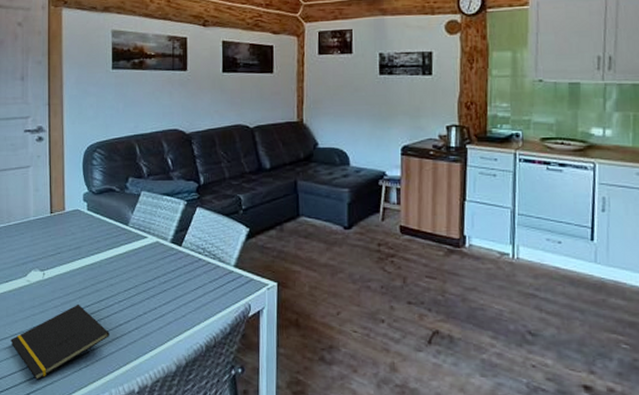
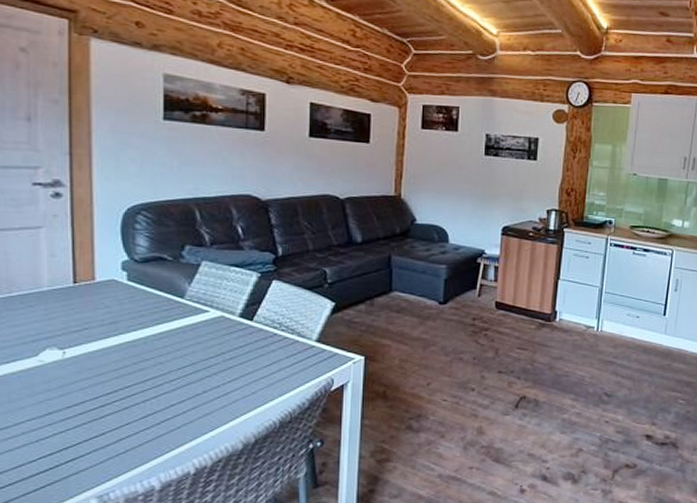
notepad: present [11,303,110,380] -> none [15,384,157,471]

